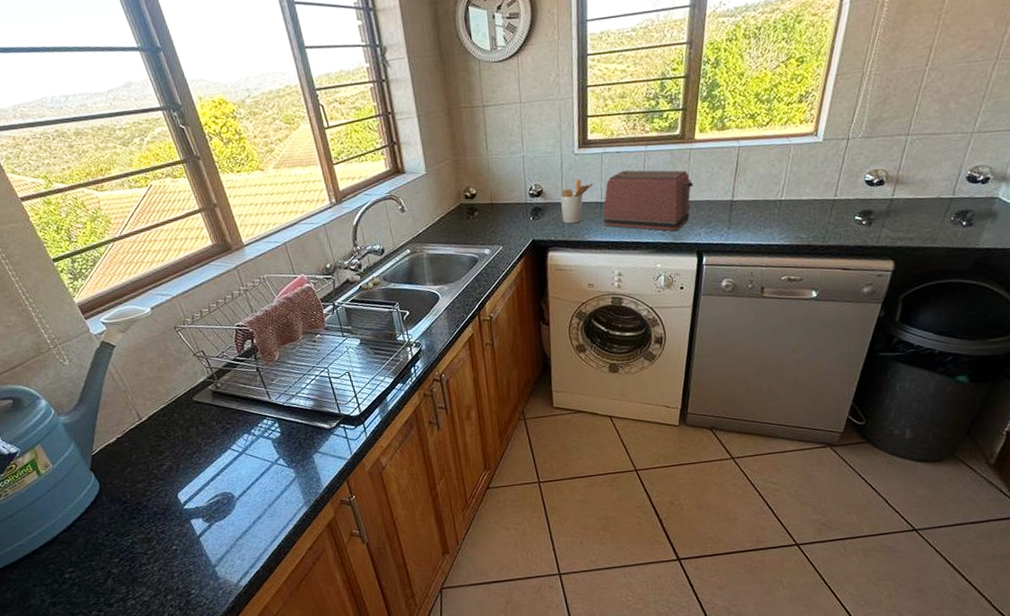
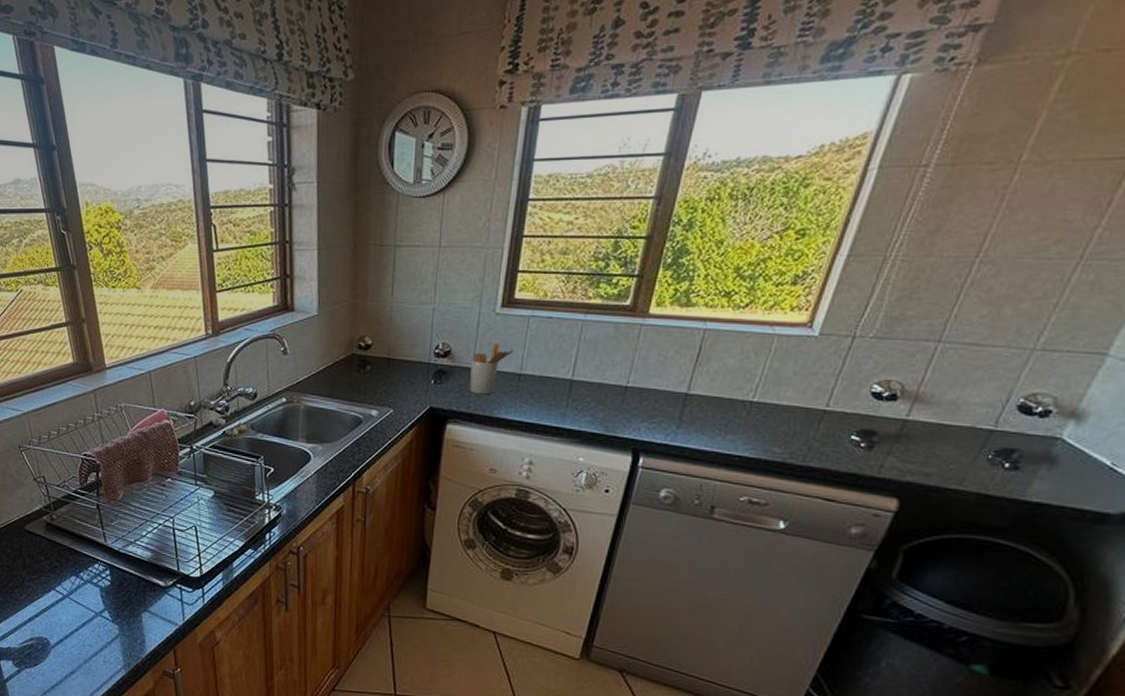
toaster: present [602,170,694,231] -> none [519,339,640,420]

